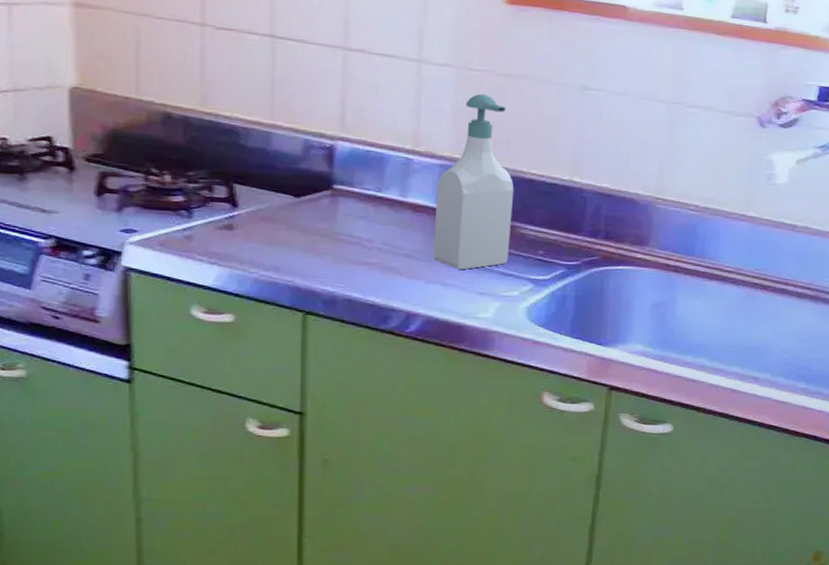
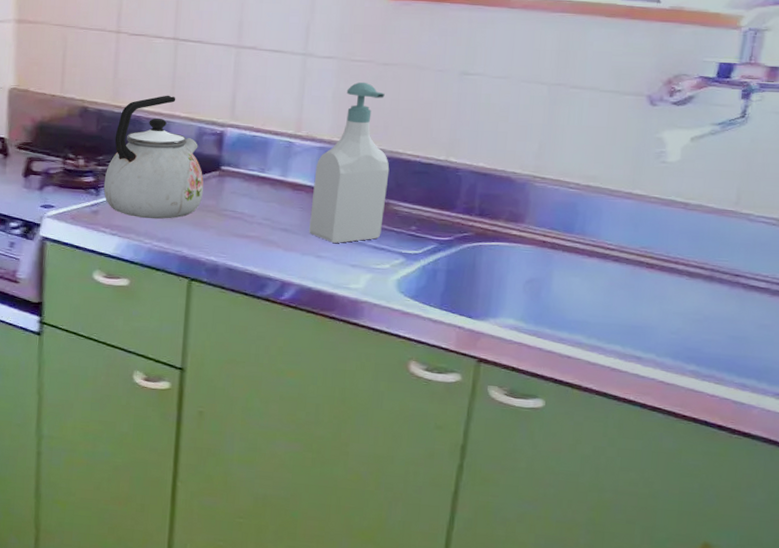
kettle: none [197,101,315,245] -> present [103,95,204,219]

